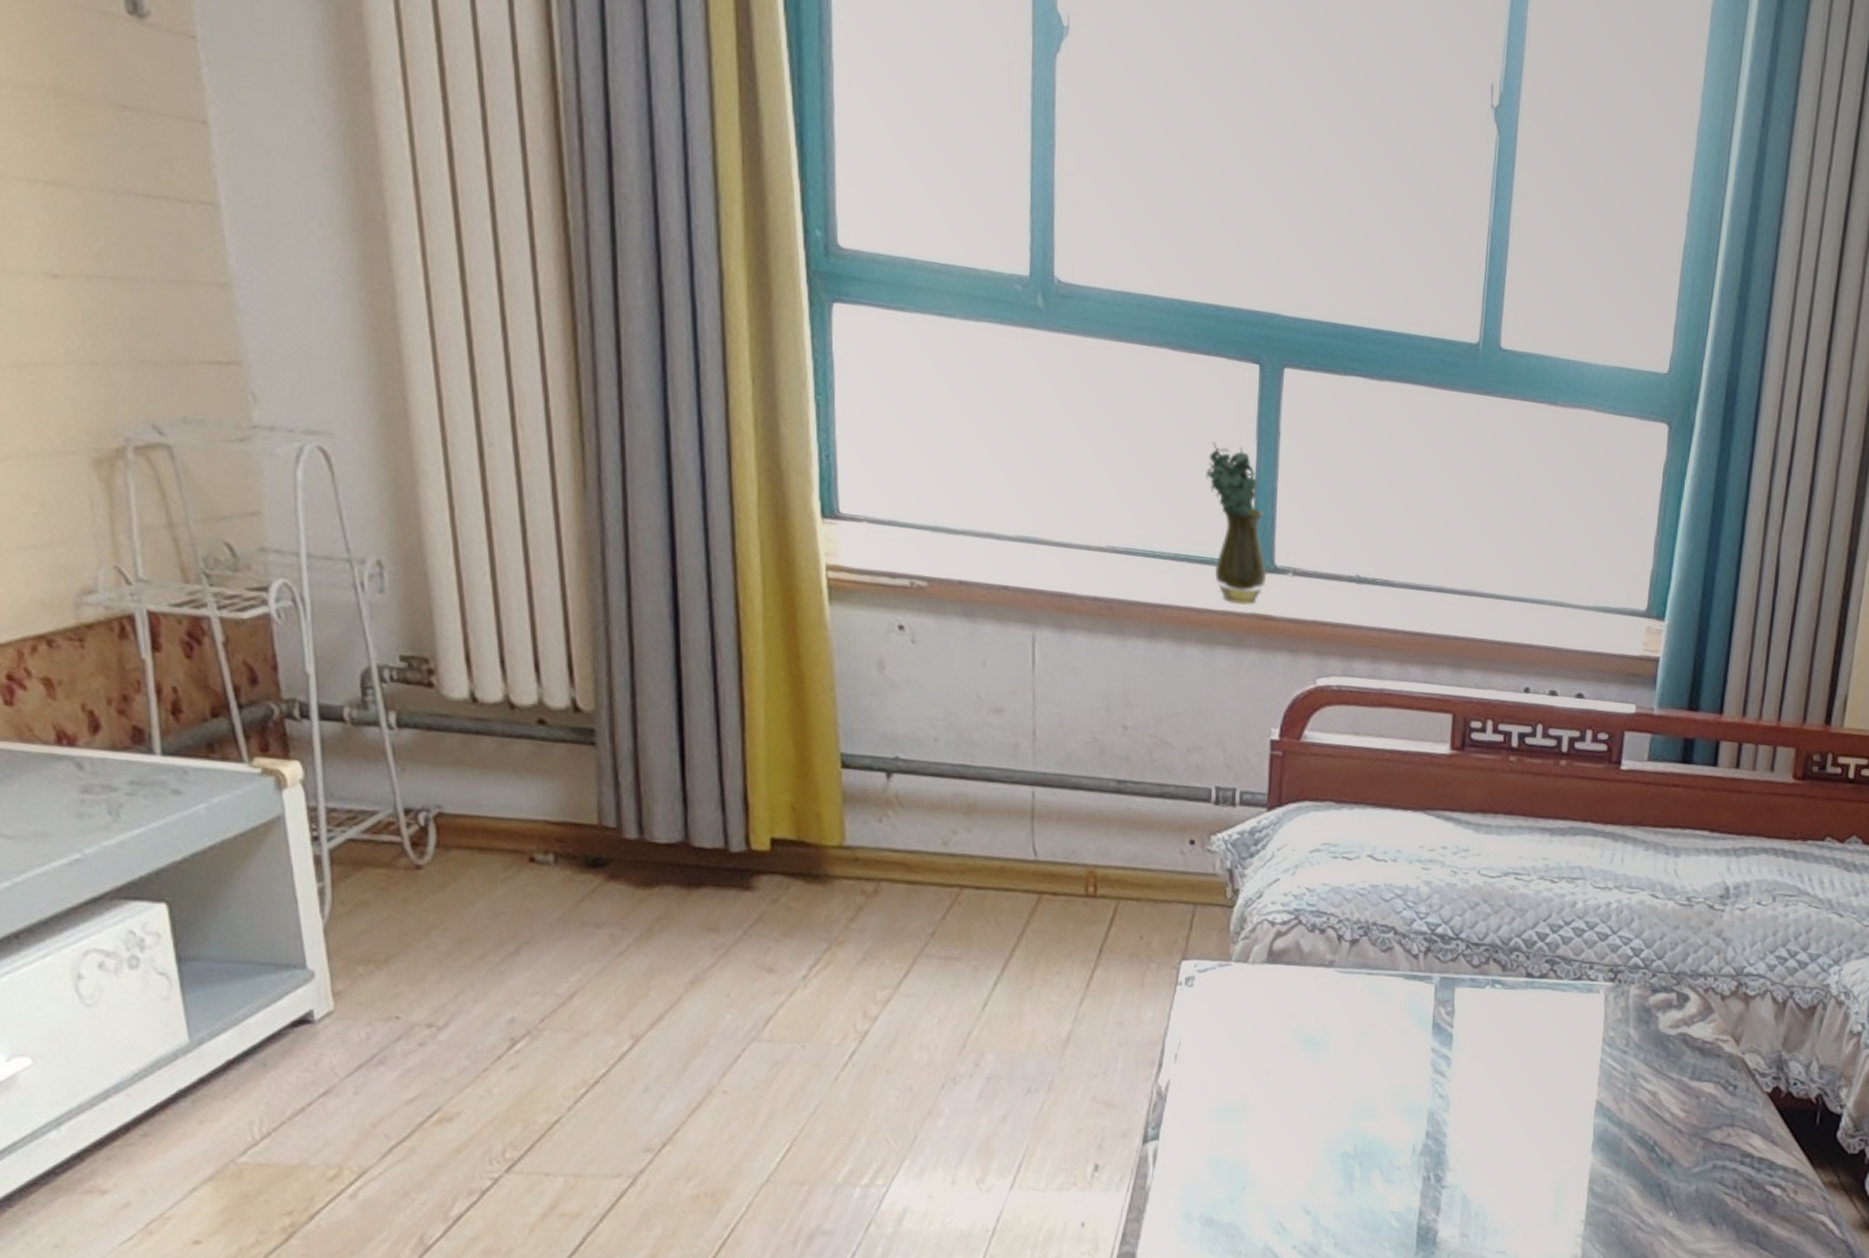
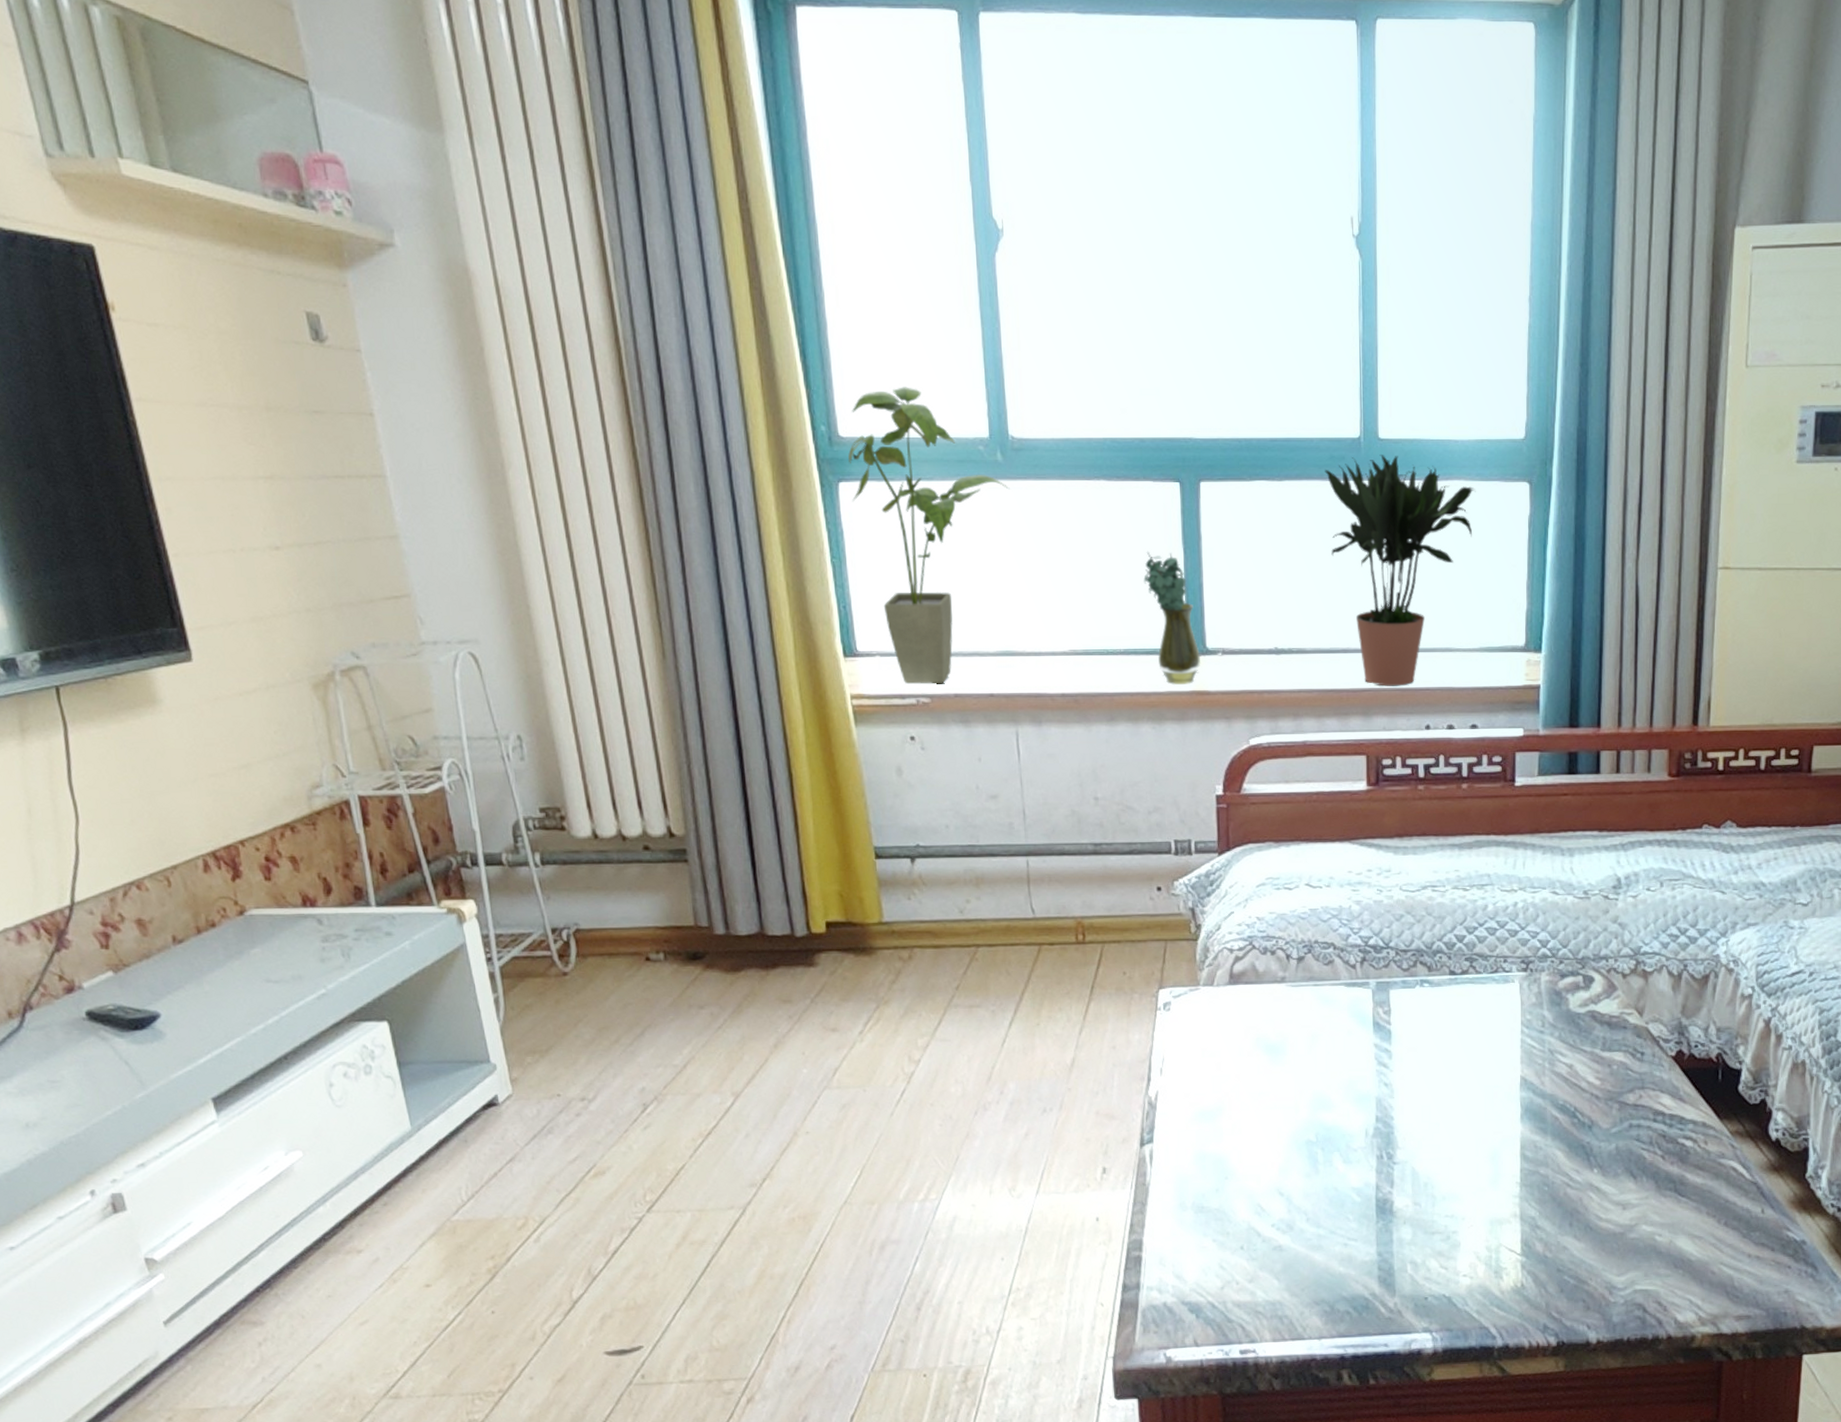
house plant: none [848,197,1050,567] -> present [848,387,1010,685]
potted plant: none [1433,366,1607,639] -> present [1325,455,1476,686]

